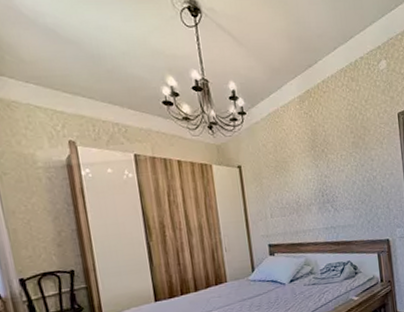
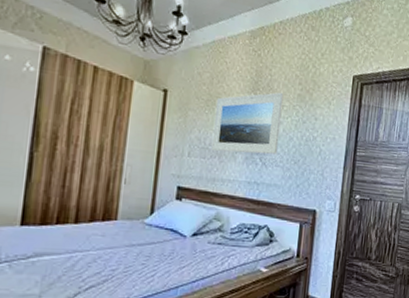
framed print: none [283,144,345,209] -> present [211,92,284,154]

